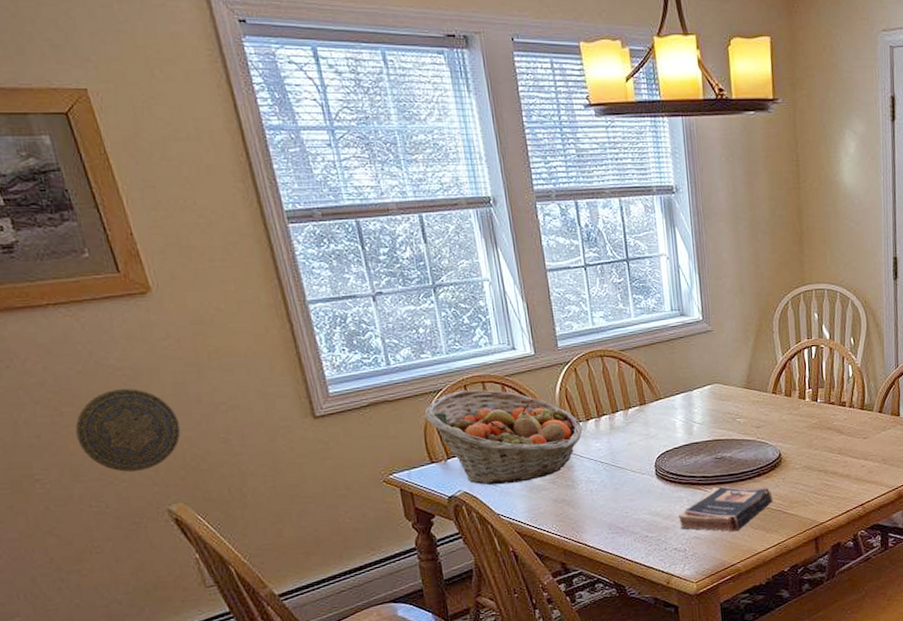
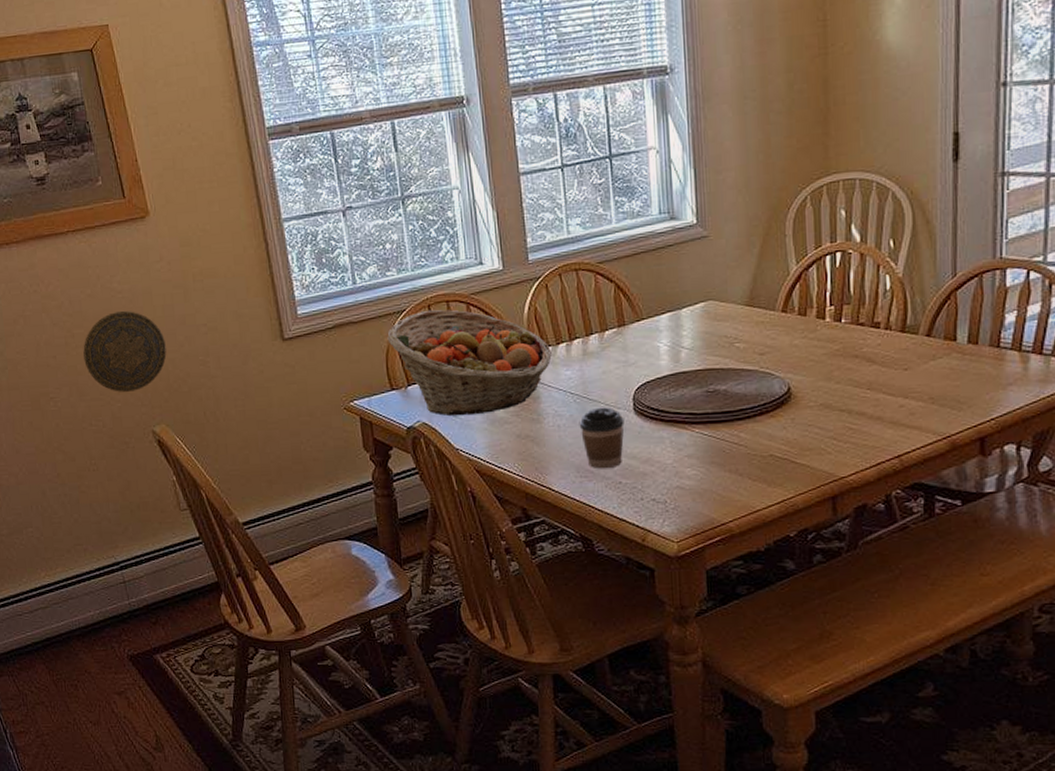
coffee cup: none [609,473,649,526] -> present [579,407,624,469]
book: present [679,485,773,531] -> none [659,425,778,482]

